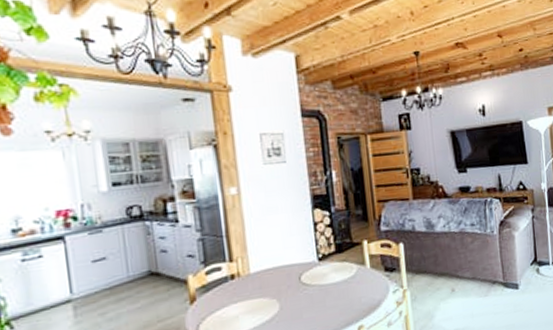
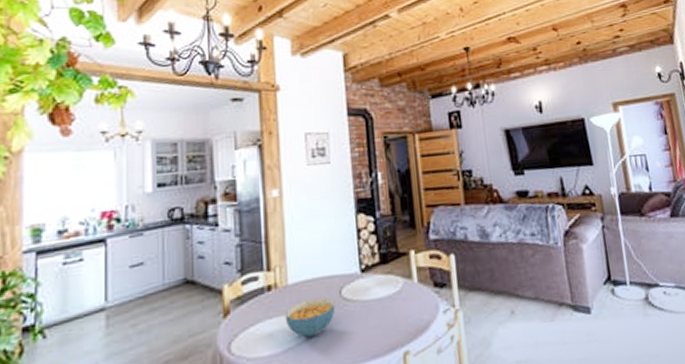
cereal bowl: none [248,283,296,318] -> present [285,297,336,338]

